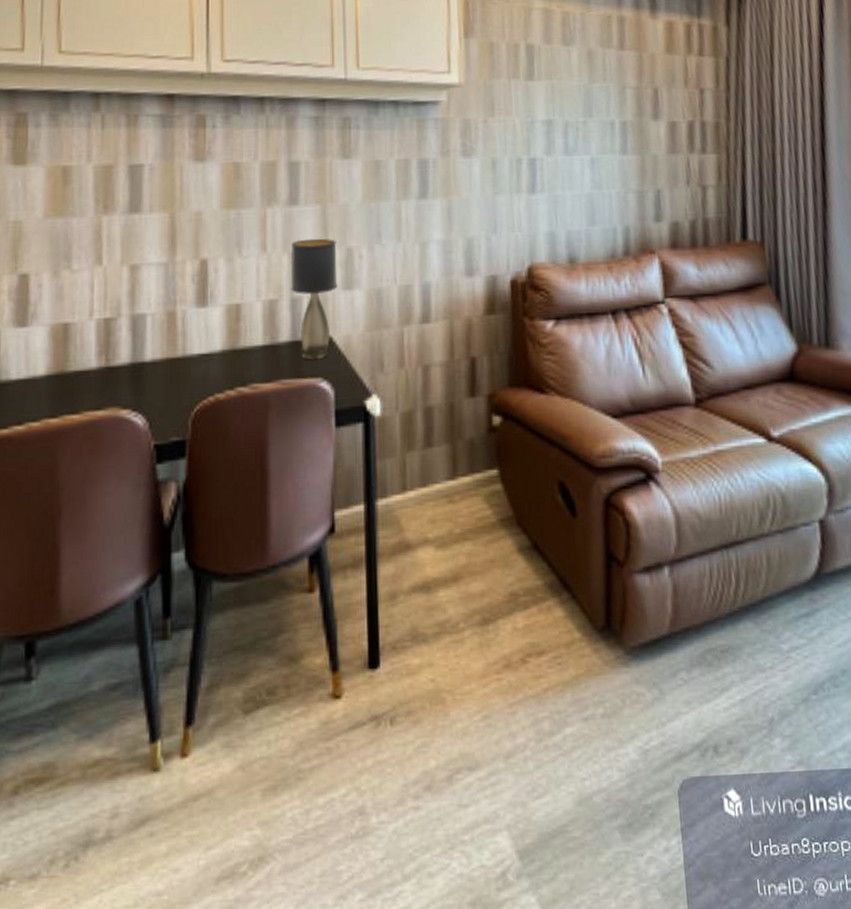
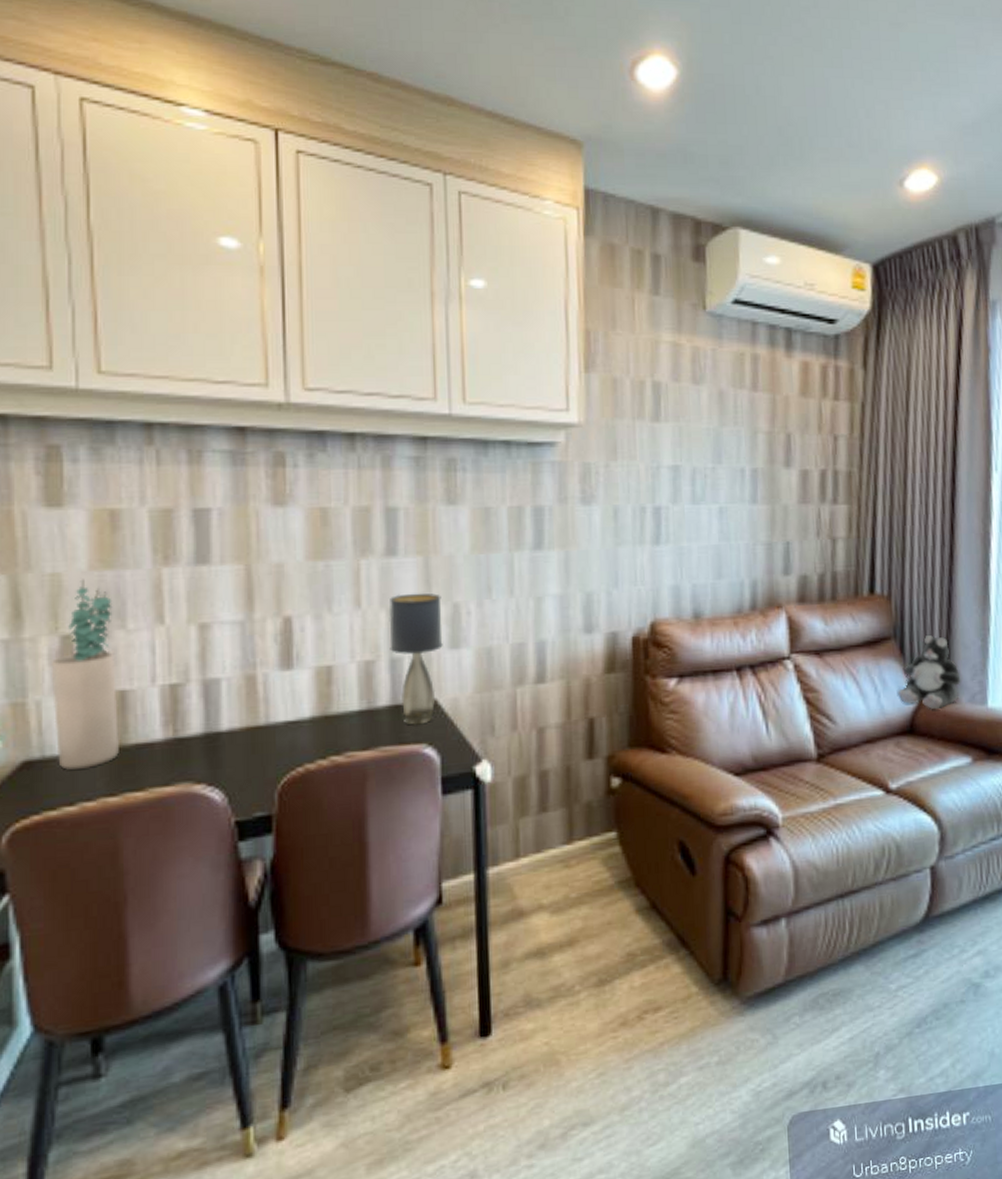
vase: none [10,226,62,394] -> present [52,579,119,771]
plush toy: none [775,280,842,356] -> present [898,634,961,709]

